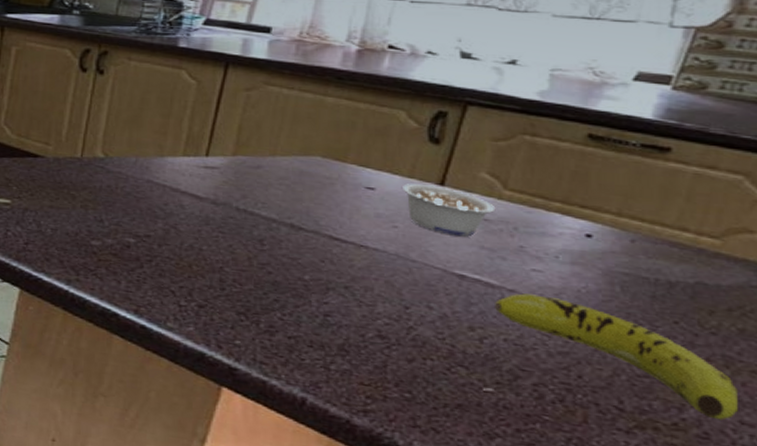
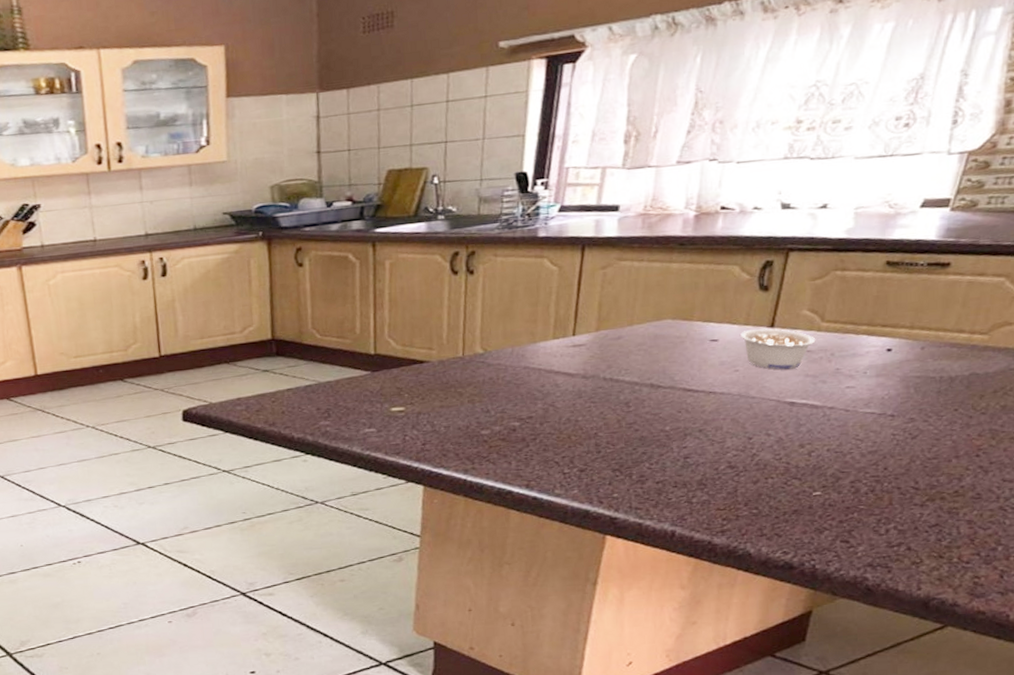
fruit: present [495,293,738,420] -> none [819,407,1001,482]

